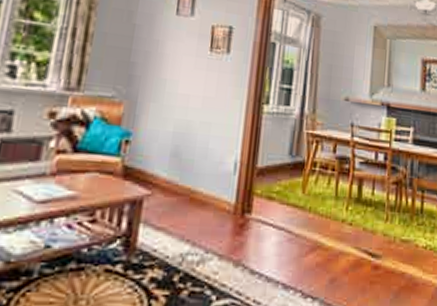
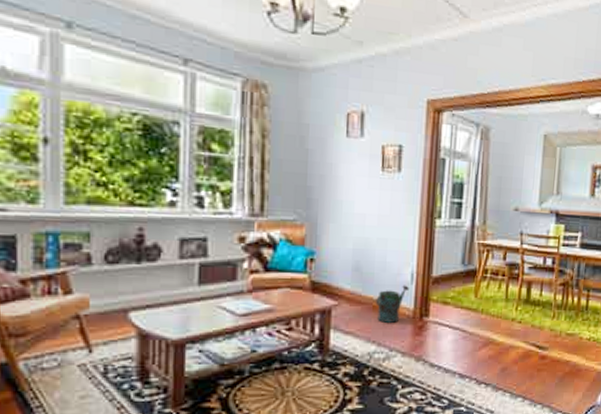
watering can: none [193,175,231,219] -> present [376,285,409,323]

